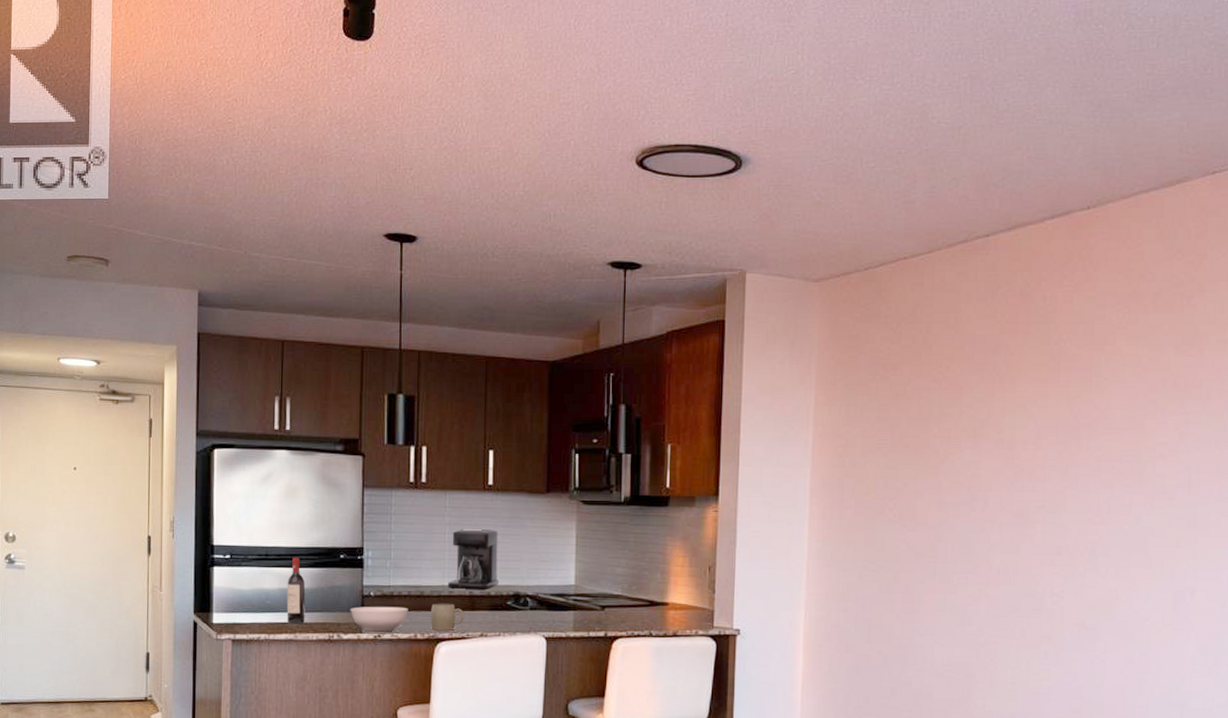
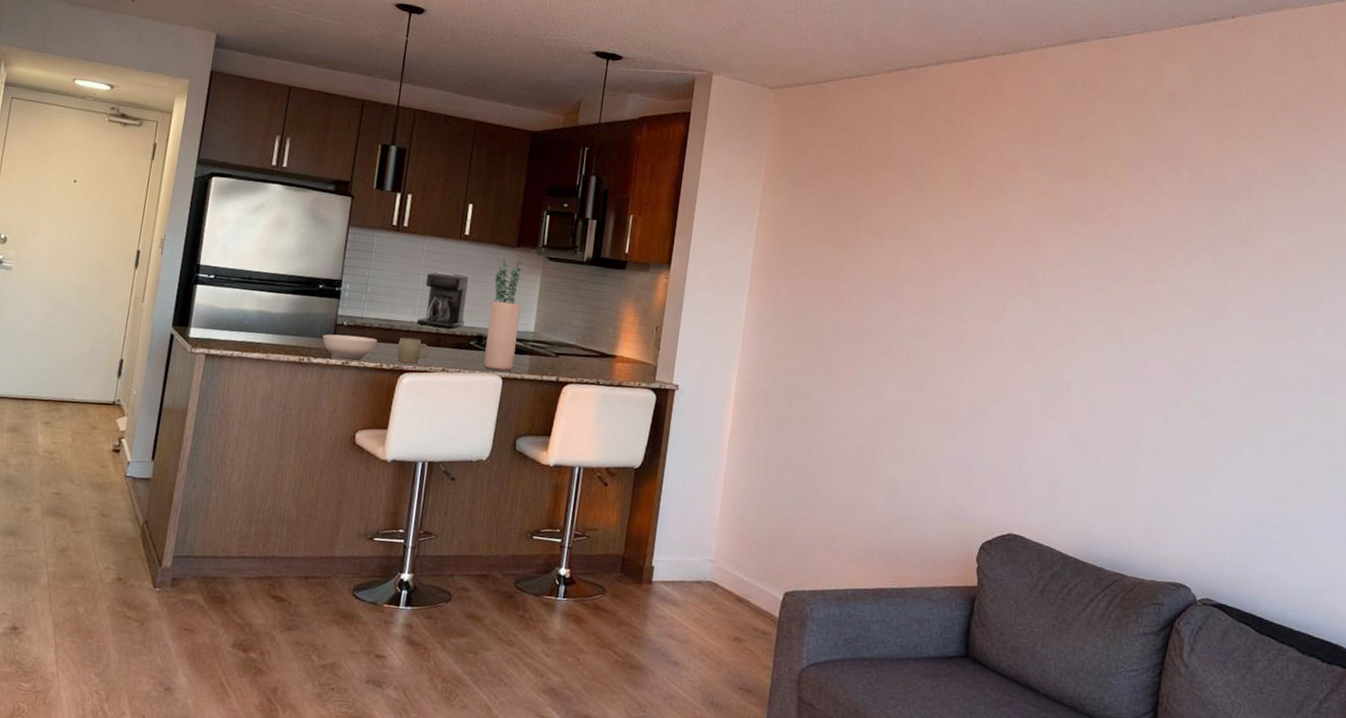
wine bottle: present [286,557,306,624] -> none [261,283,283,346]
vase: none [524,502,558,630] -> present [483,256,523,371]

